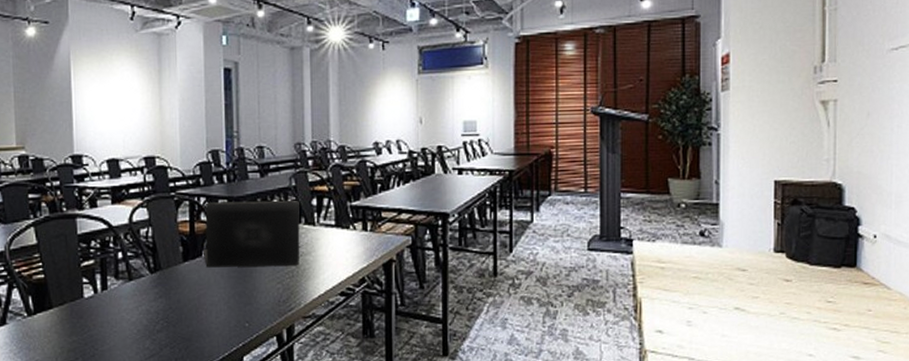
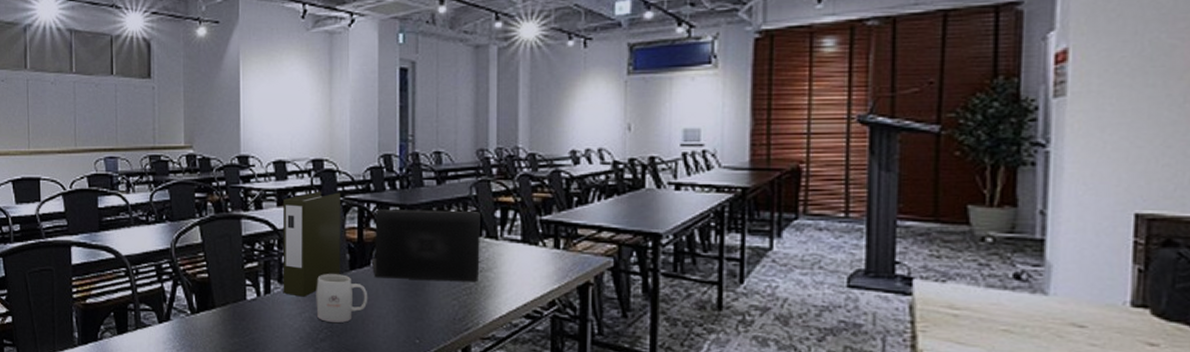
binder: none [117,187,174,291] -> present [282,191,341,297]
mug: none [151,266,201,313] -> present [316,274,368,323]

